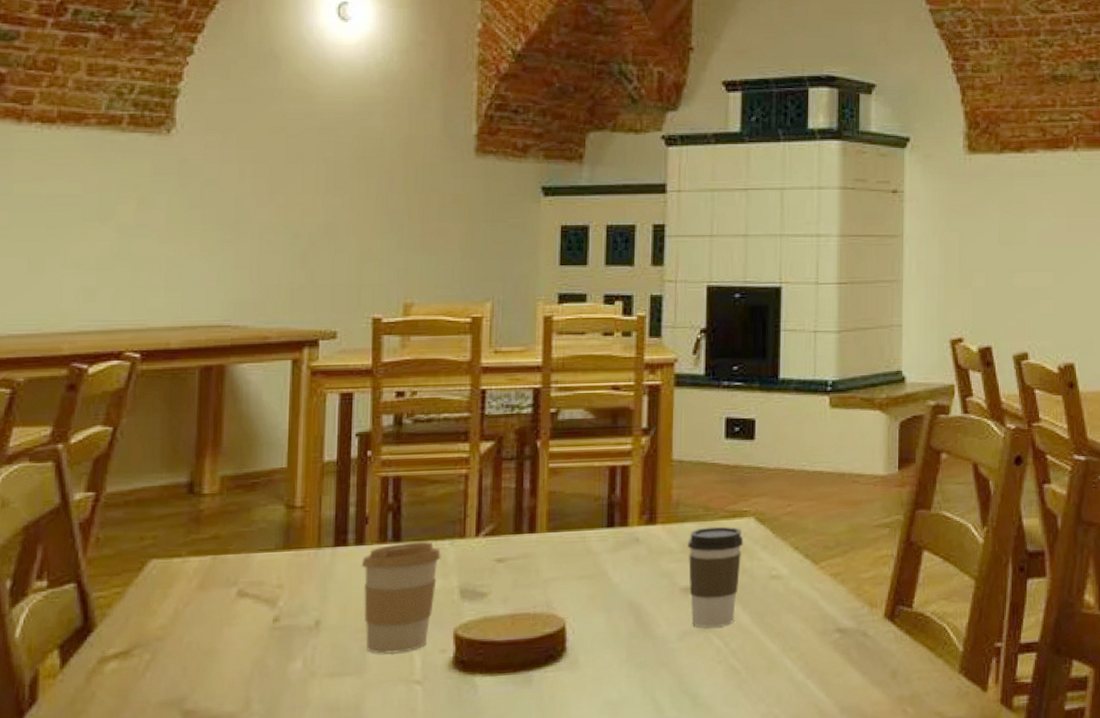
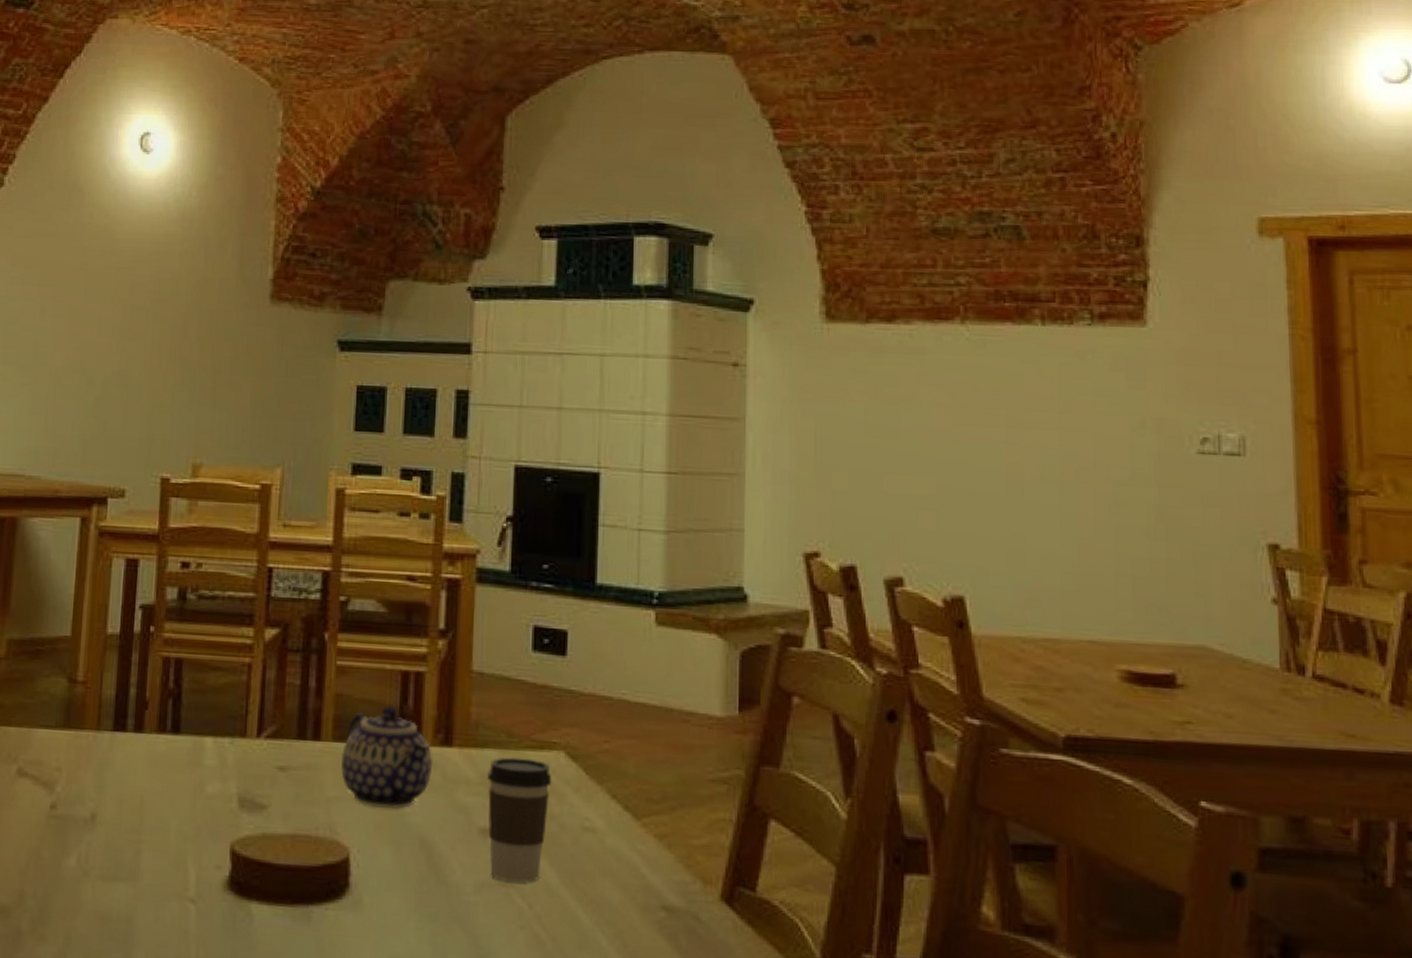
coffee cup: present [361,541,441,654] -> none [139,735,221,863]
teapot: none [555,496,638,583] -> present [340,706,432,809]

